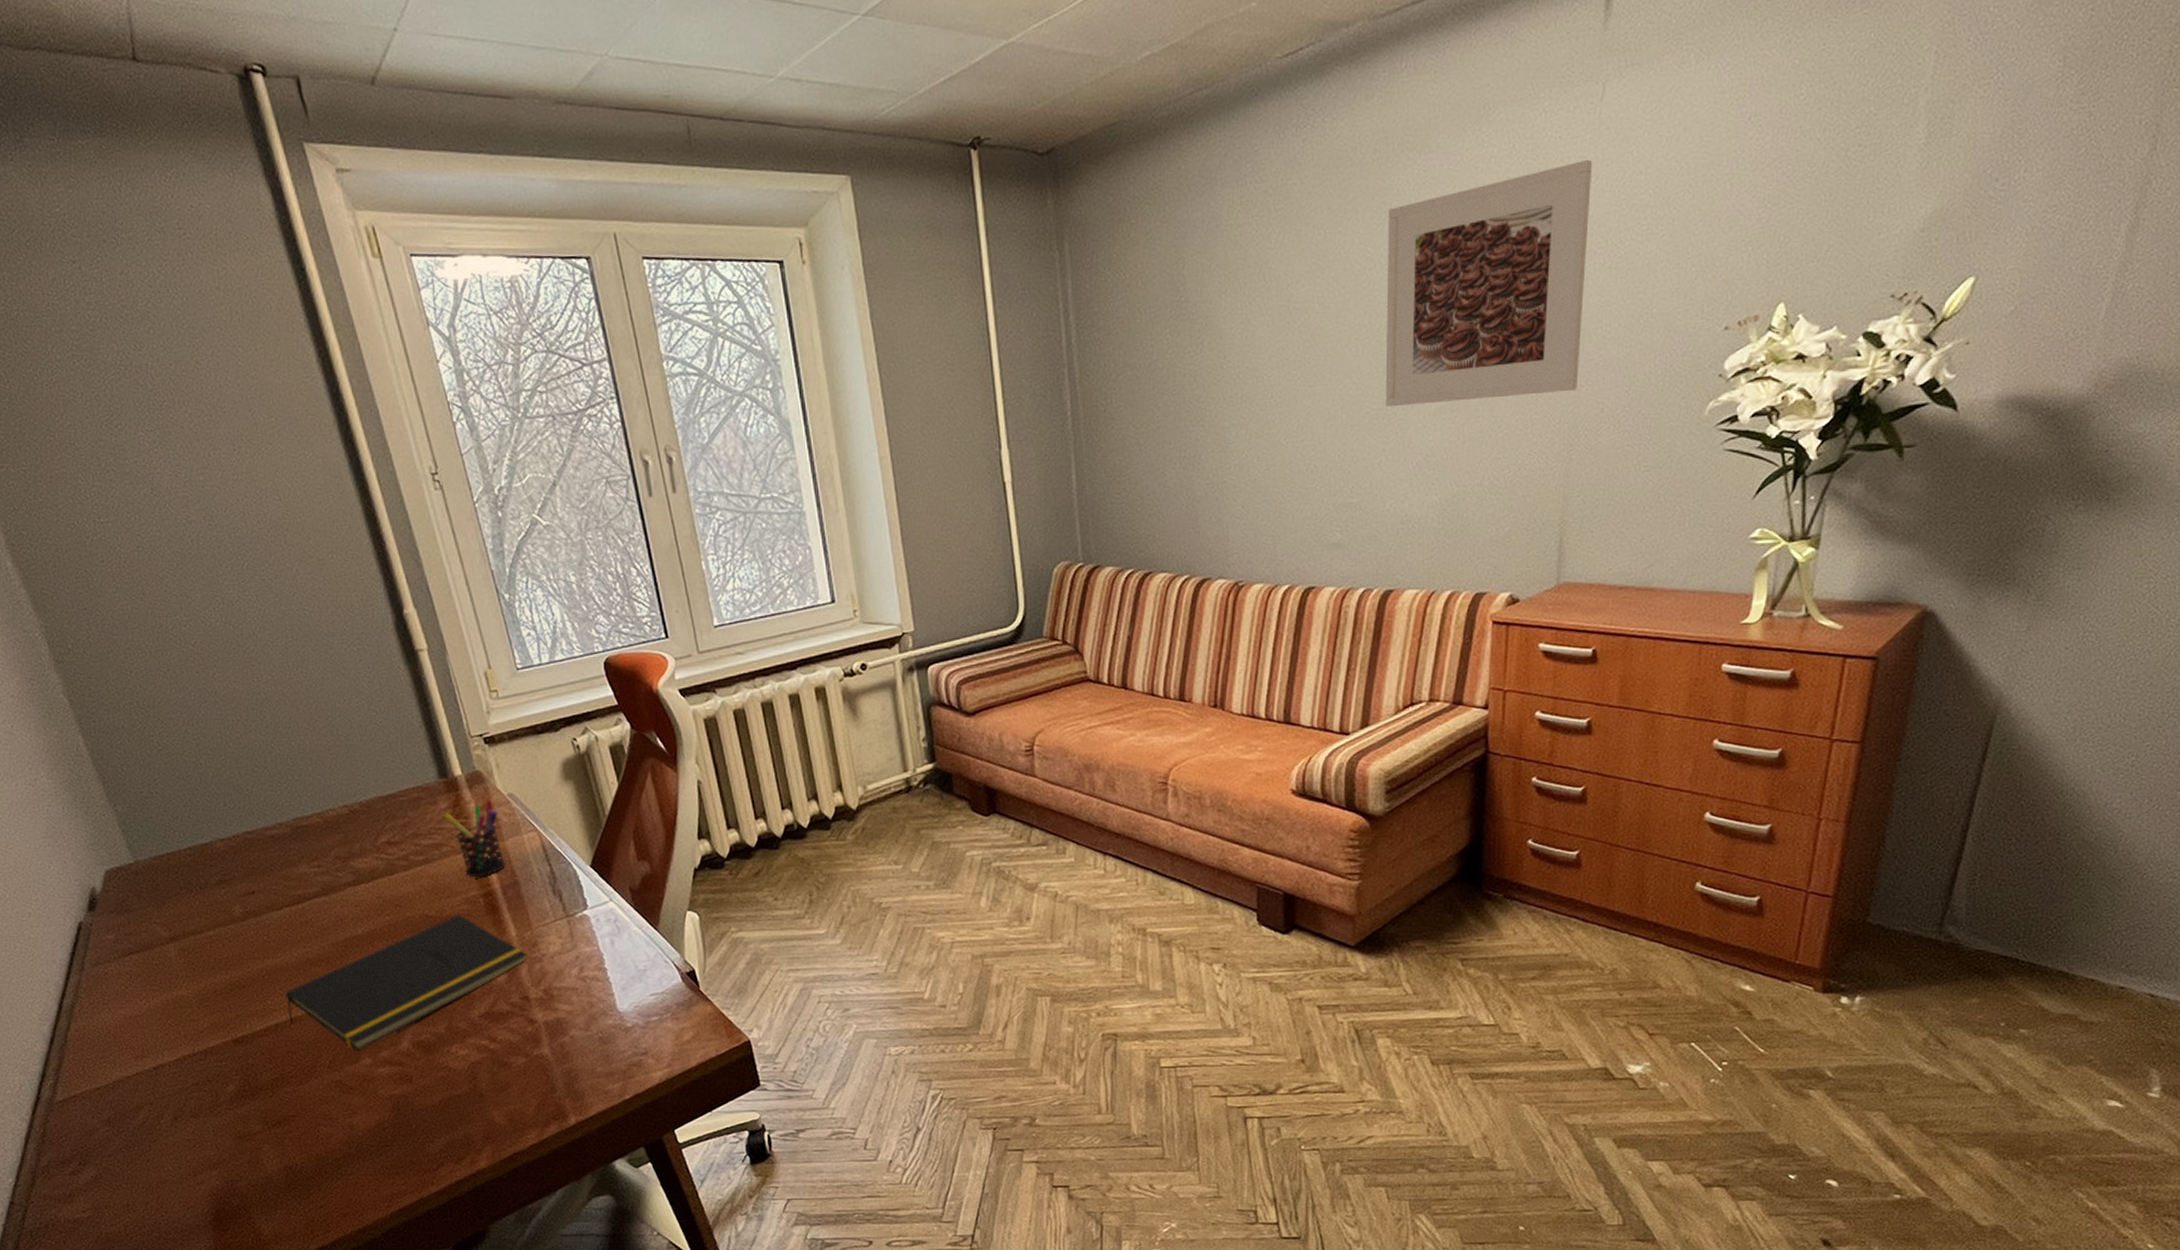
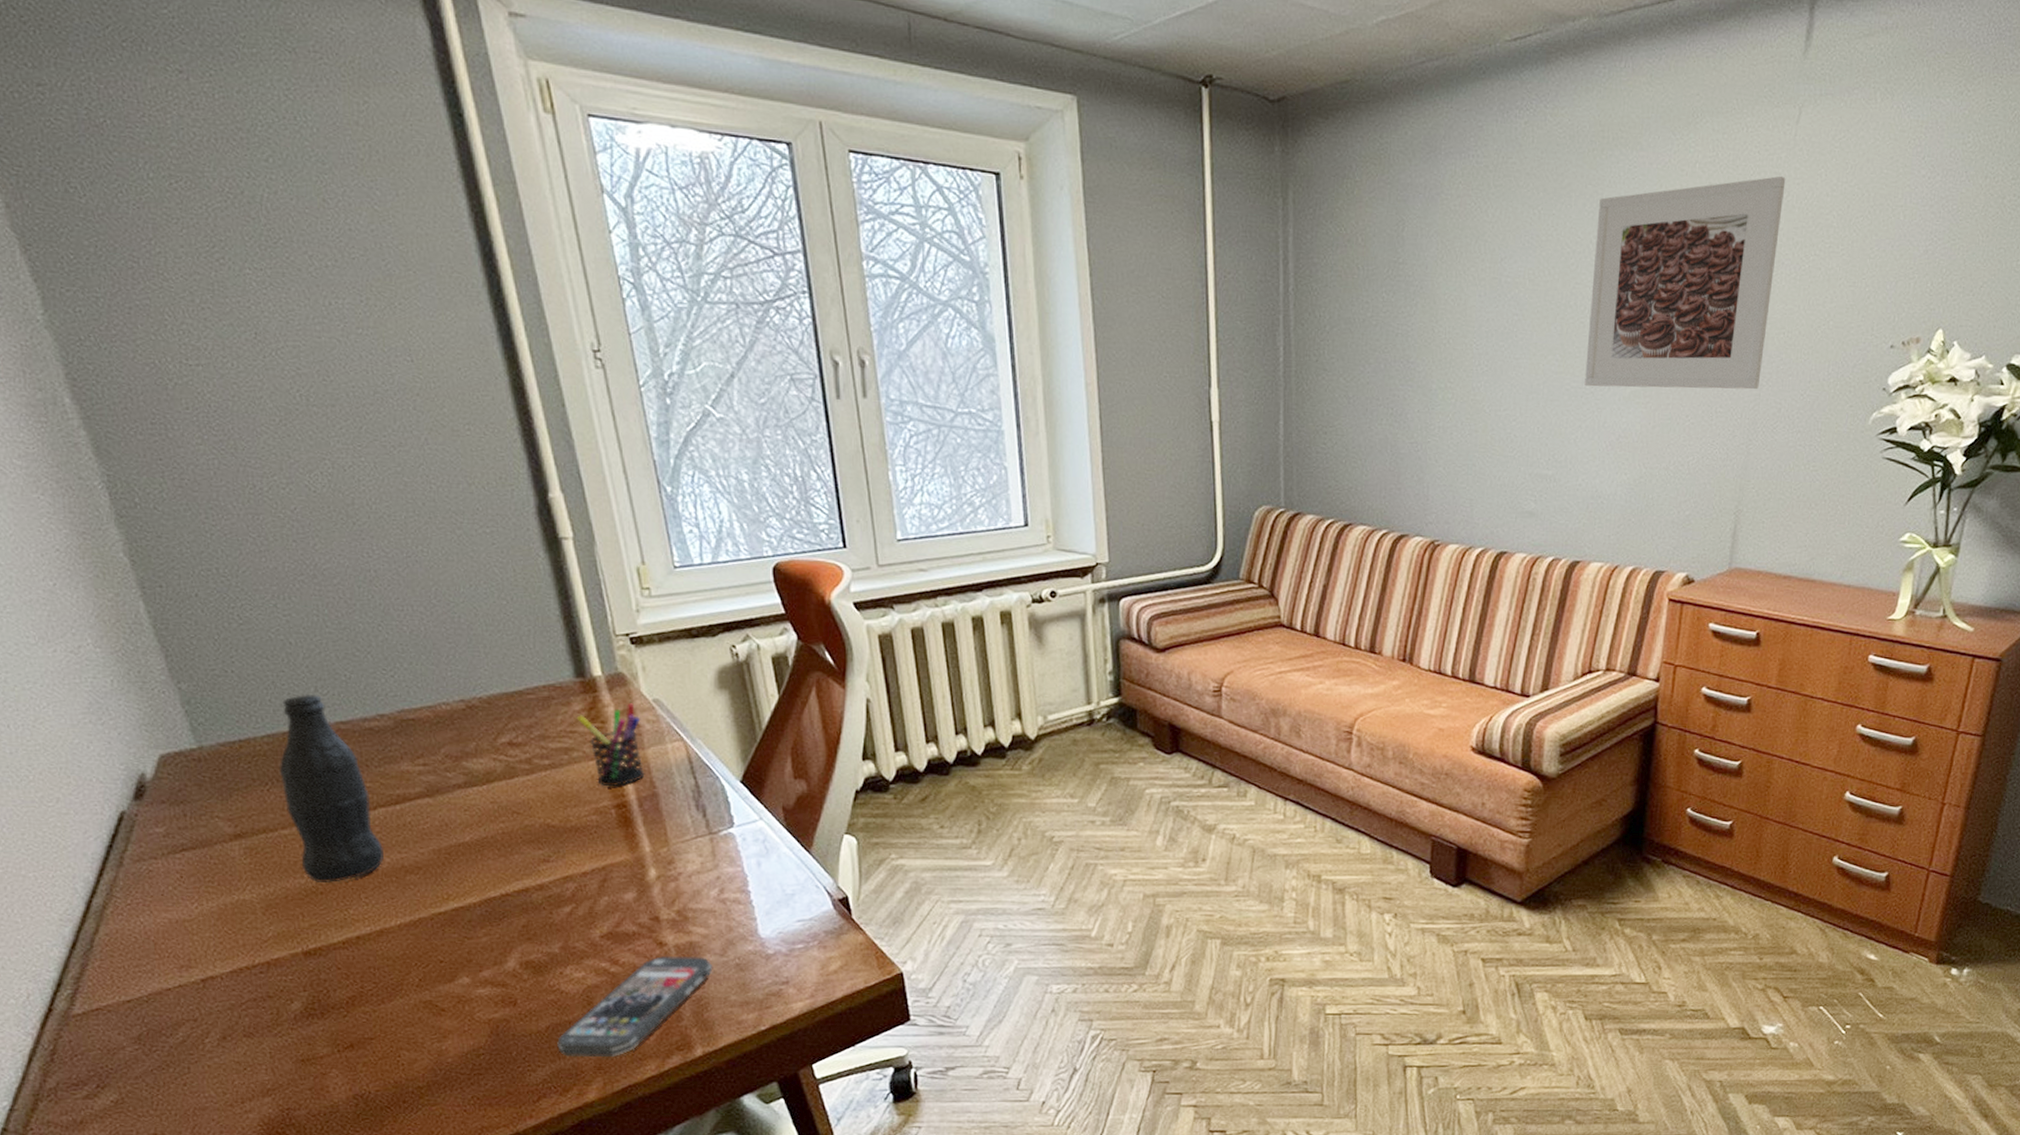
bottle: none [199,808,292,977] -> present [278,693,384,883]
notepad: present [286,914,528,1051] -> none [372,826,662,970]
smartphone: none [449,1031,580,1129] -> present [557,955,713,1058]

